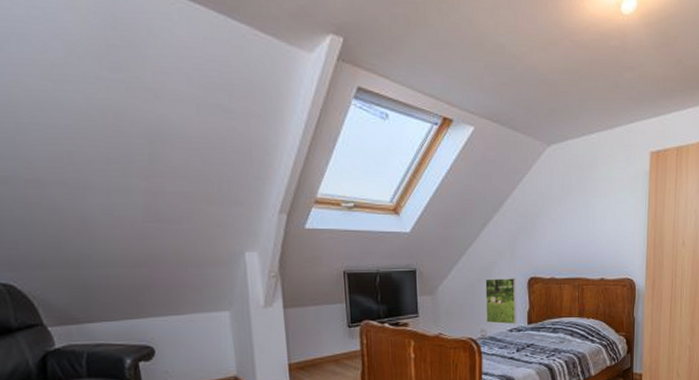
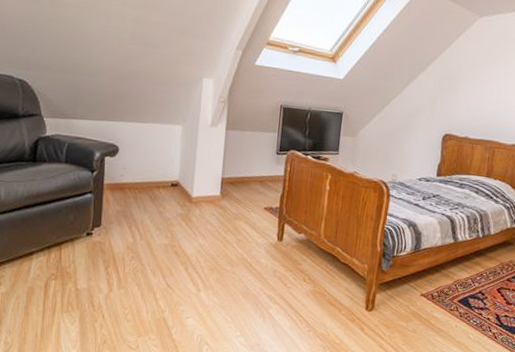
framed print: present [485,278,517,325] -> none [398,129,432,175]

